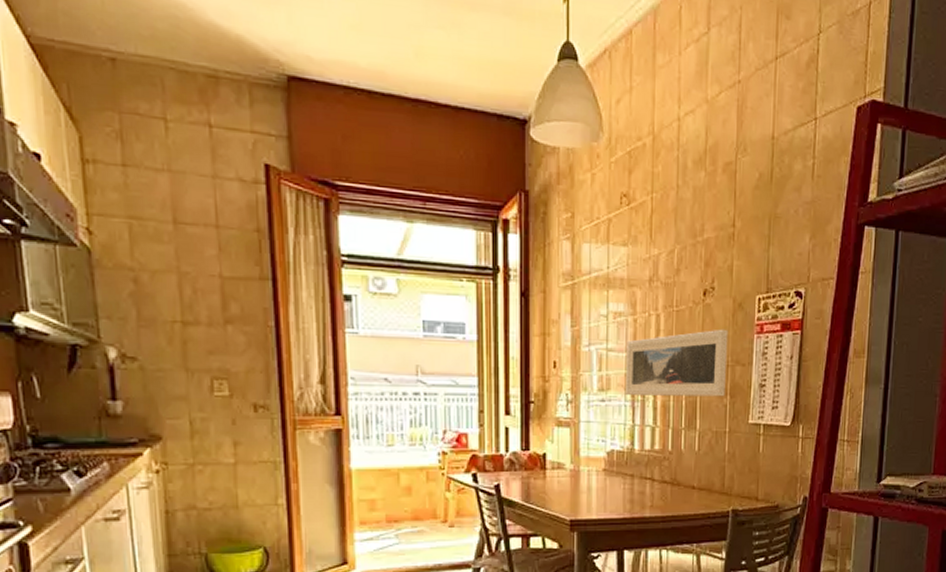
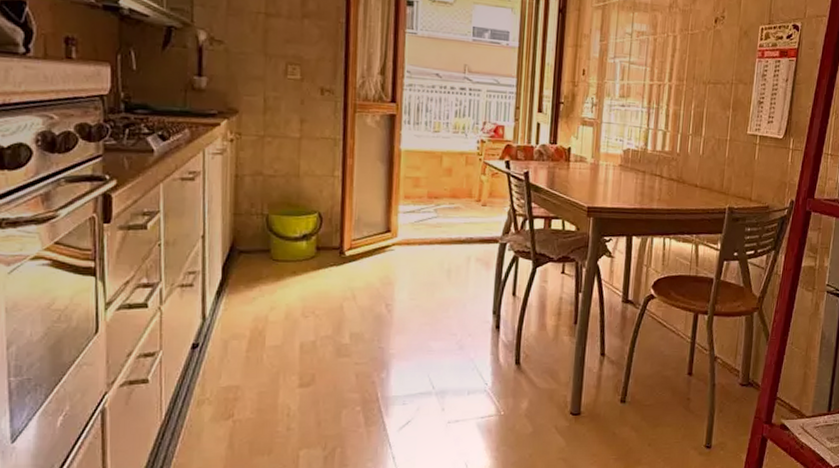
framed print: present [626,329,728,397] -> none [643,52,734,110]

